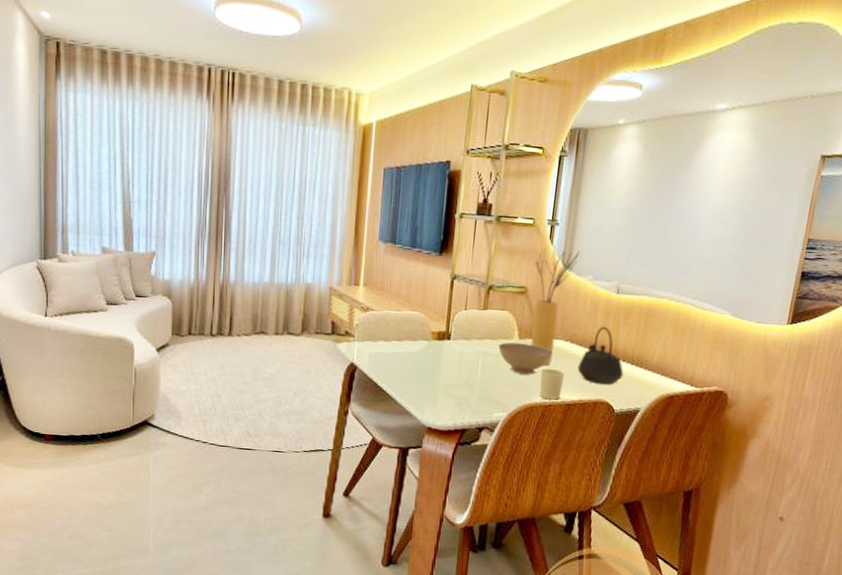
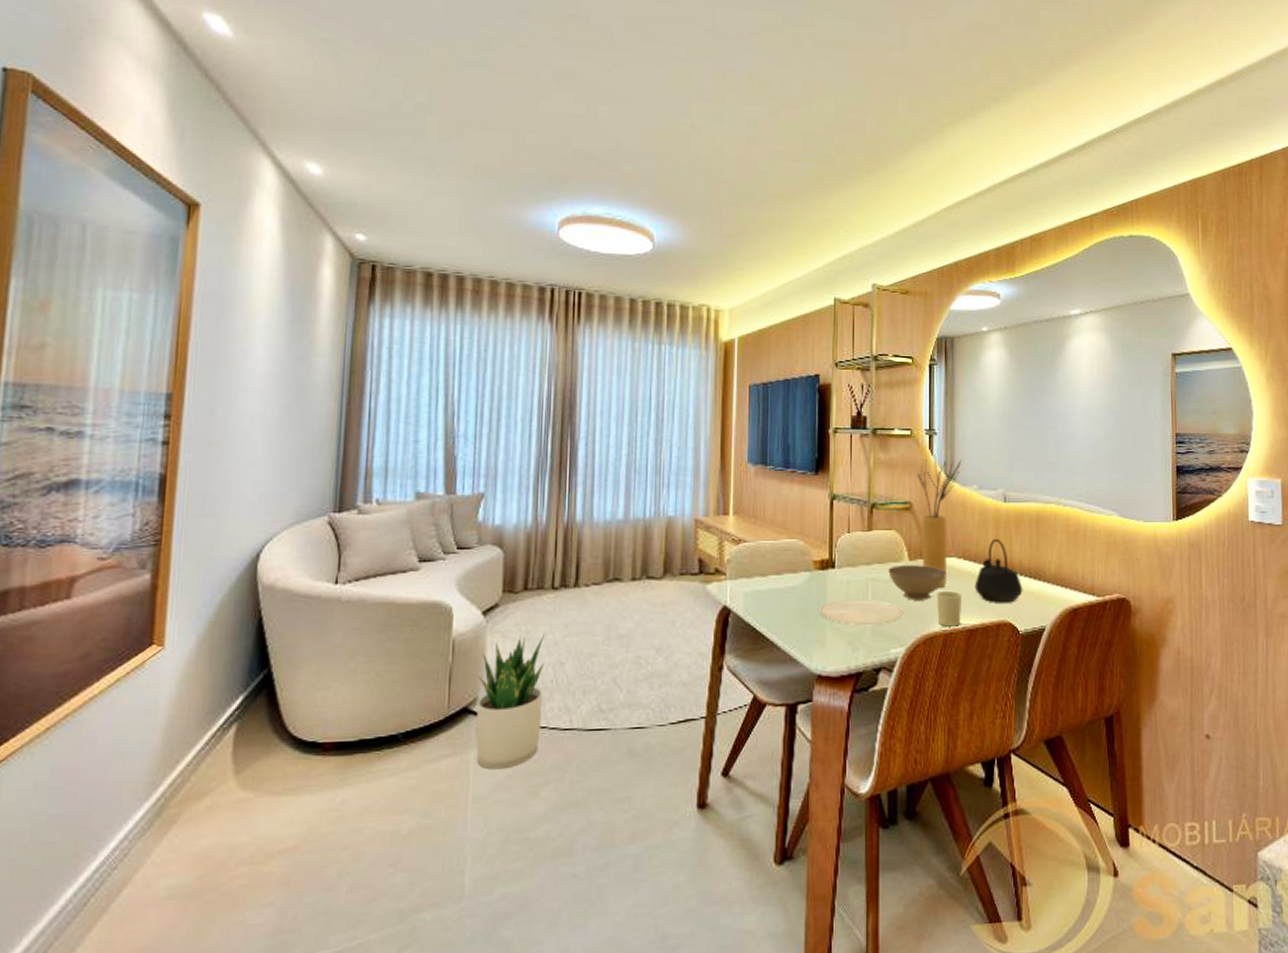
planter: none [154,371,205,469] -> present [476,634,545,770]
plate: none [432,367,510,392] -> present [818,599,904,626]

